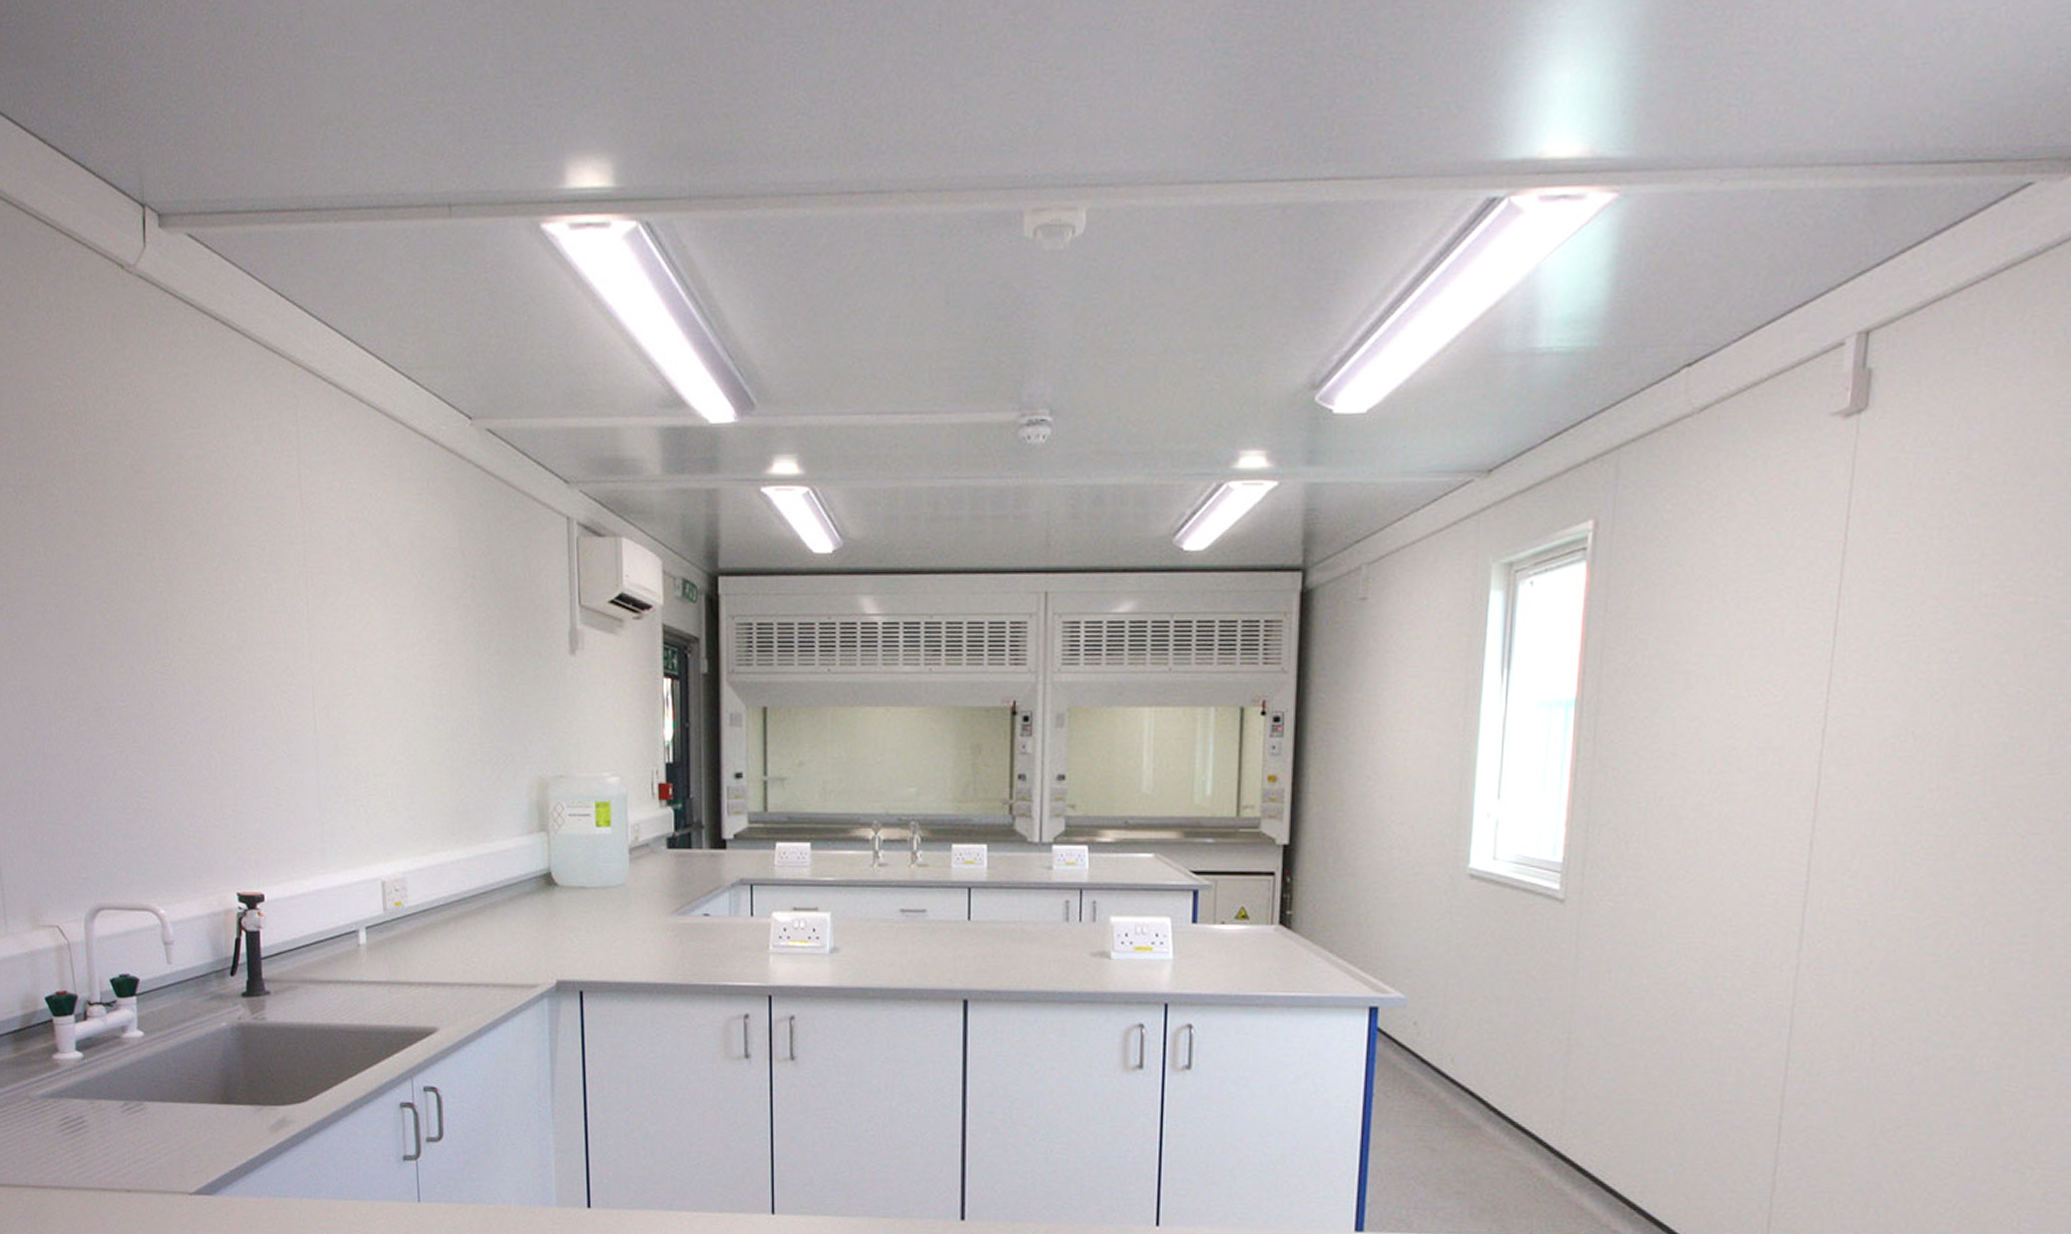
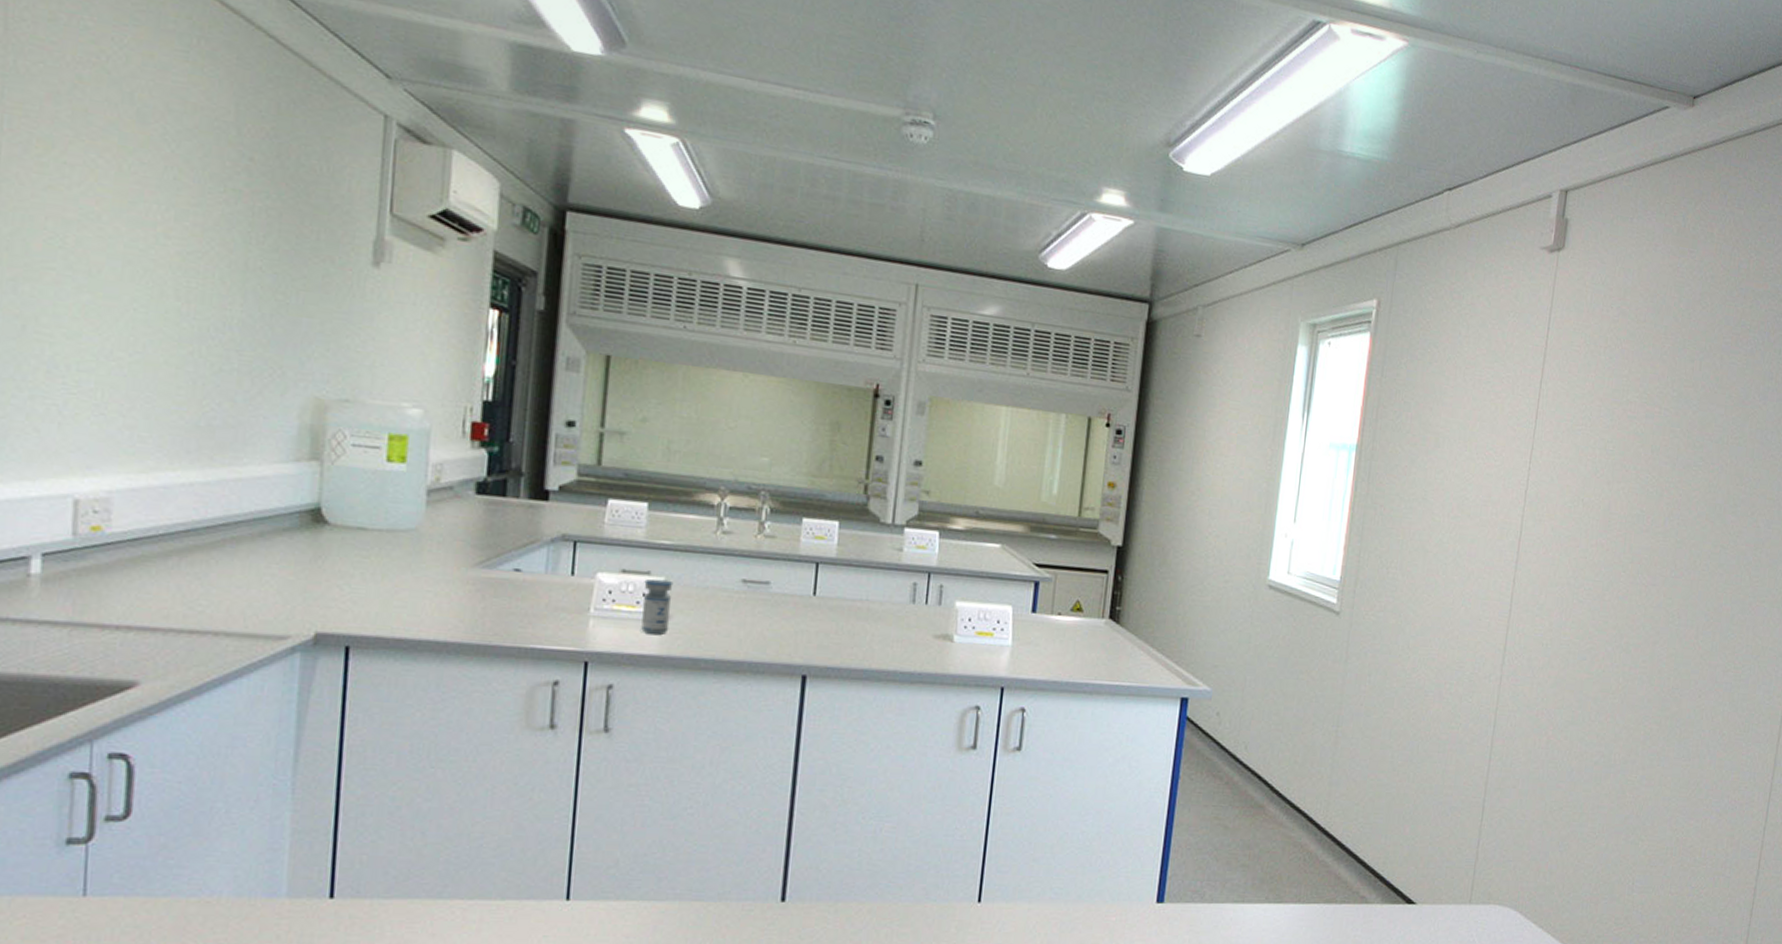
medicine: none [813,914,839,967] -> present [641,578,674,635]

